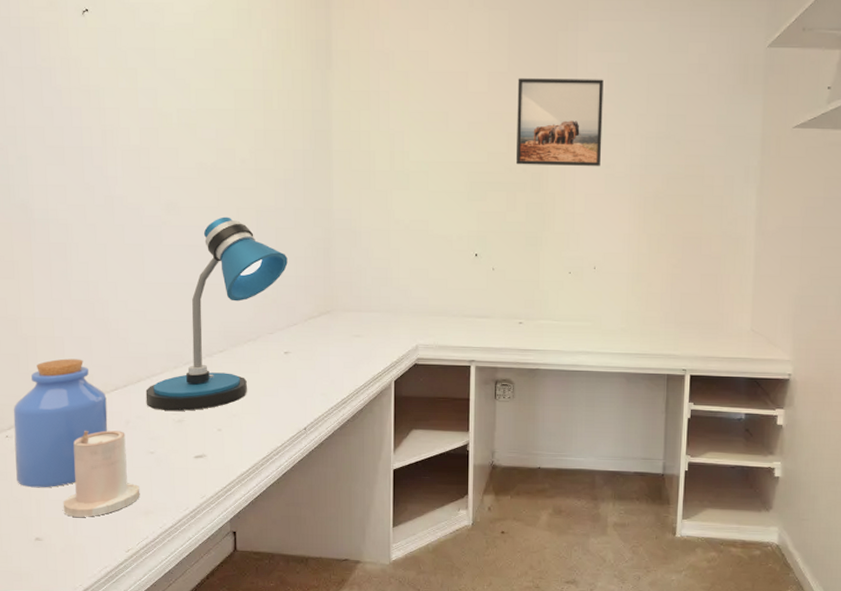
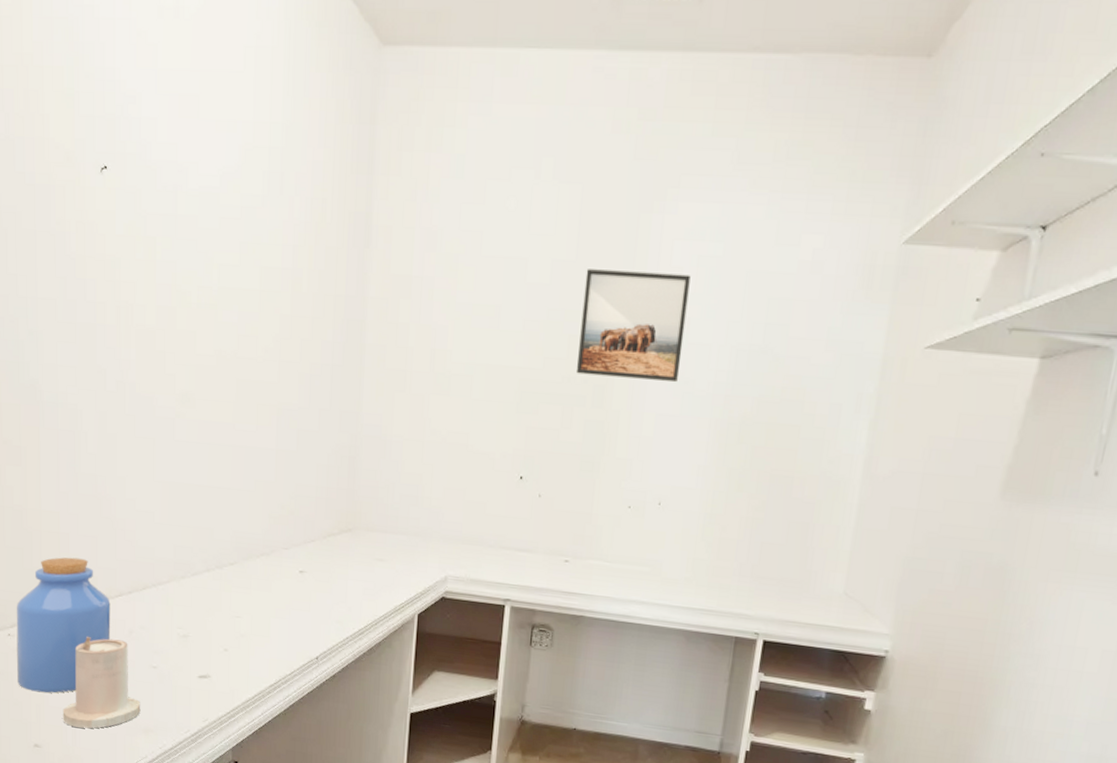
desk lamp: present [145,216,288,411] -> none [151,413,309,626]

